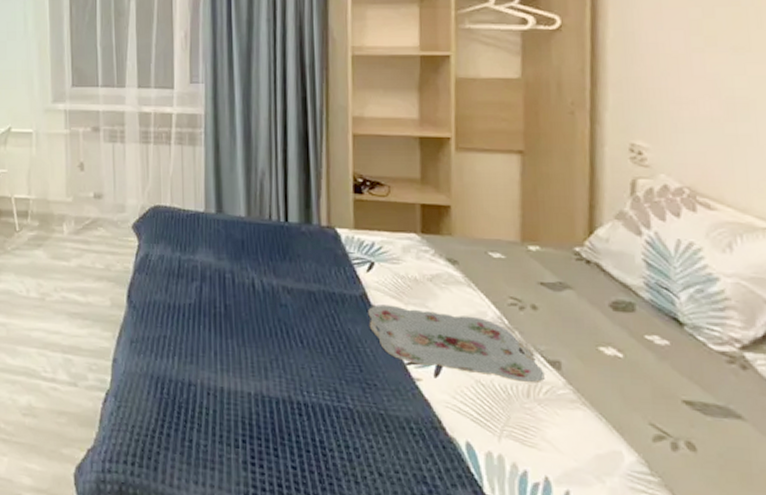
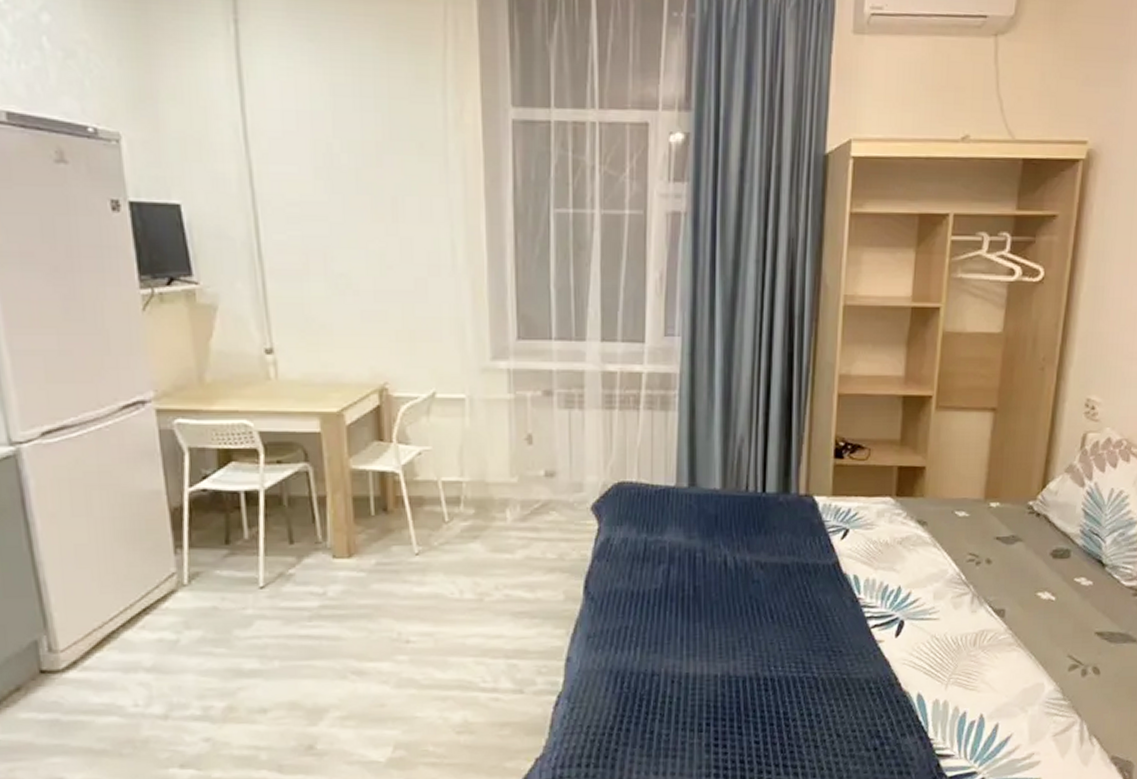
serving tray: present [368,305,545,383] -> none [839,571,990,633]

